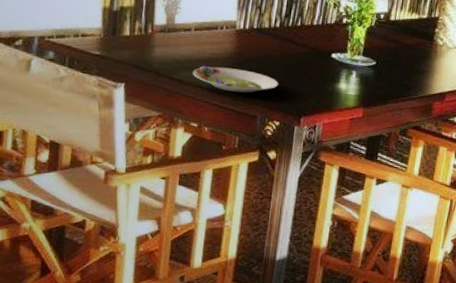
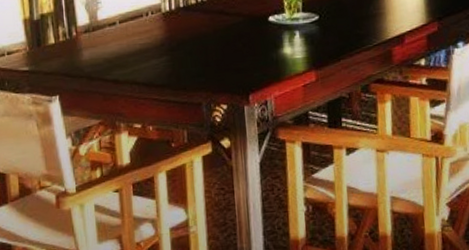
salad plate: present [193,66,278,93] -> none [126,54,218,82]

